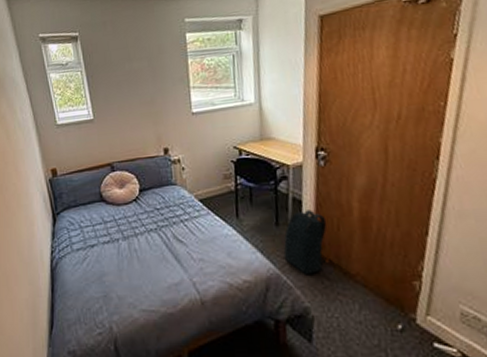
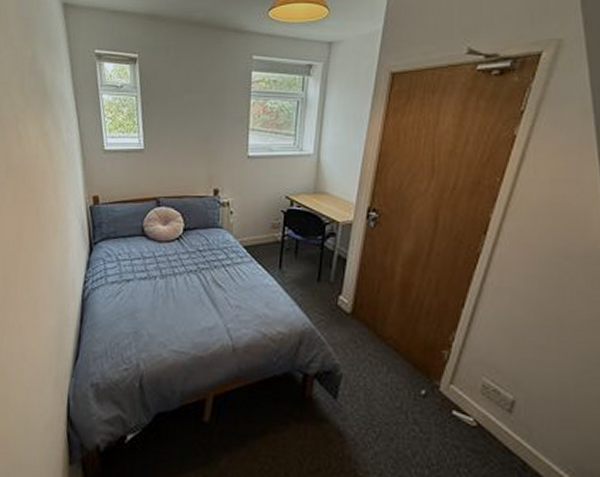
backpack: present [283,210,327,274] -> none [321,269,368,332]

